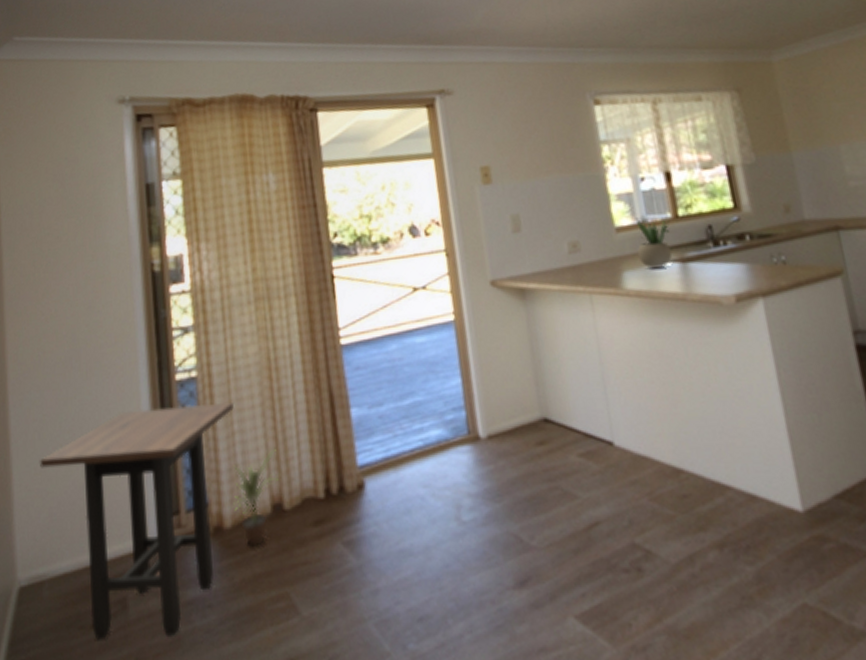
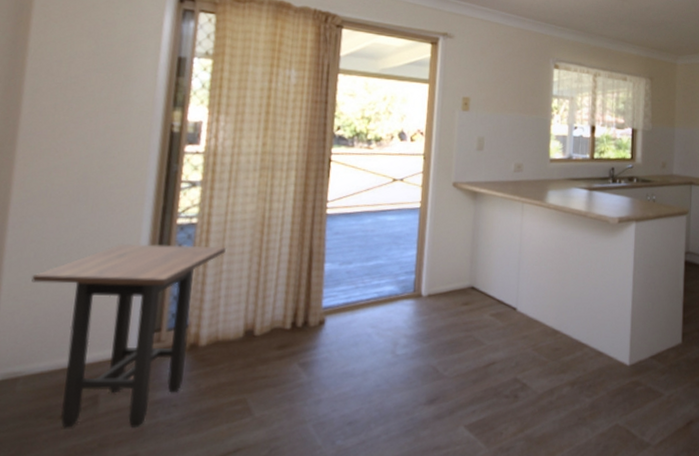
potted plant: present [233,448,280,547] -> none [210,287,258,362]
potted plant: present [635,218,673,269] -> none [561,154,587,192]

